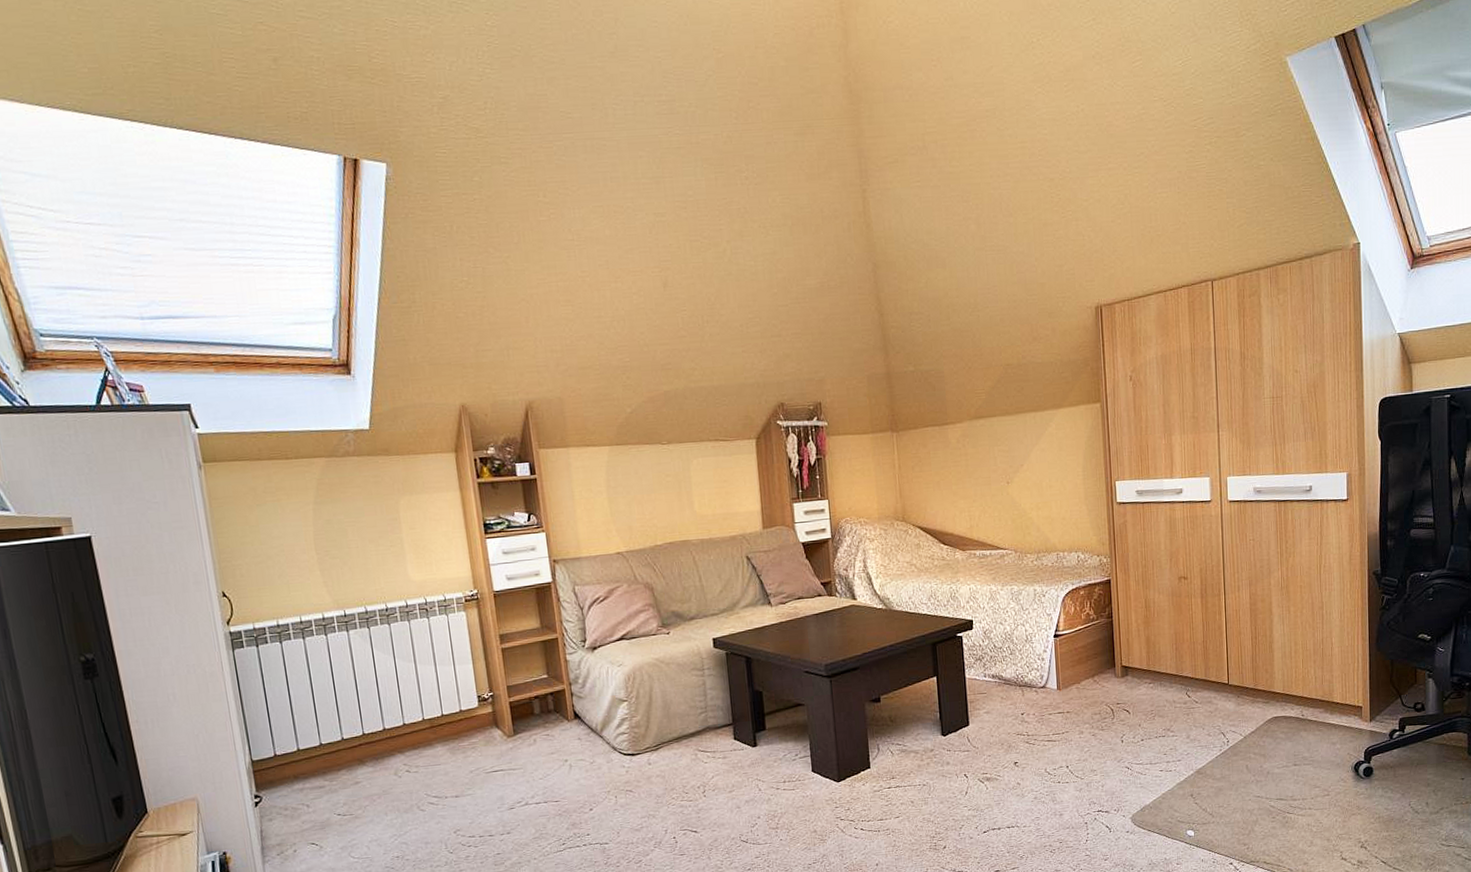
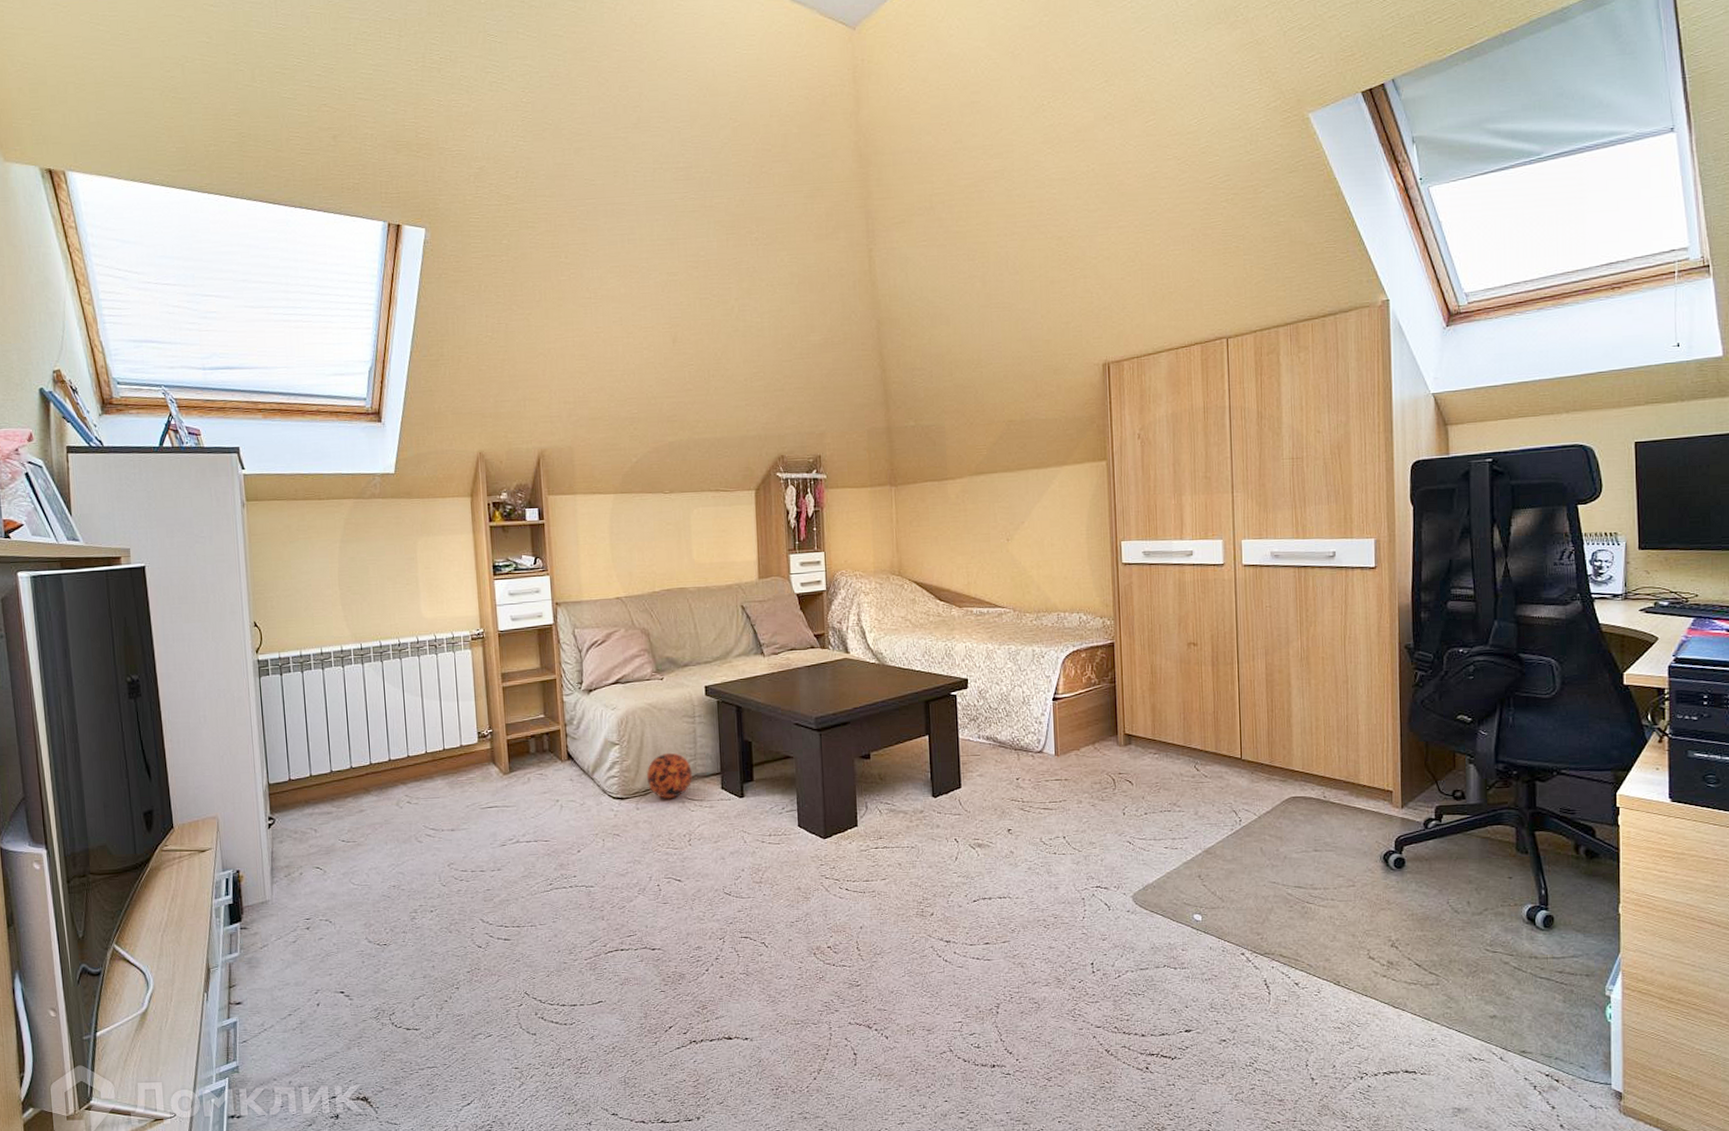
decorative ball: none [657,706,704,753] -> present [646,752,692,799]

